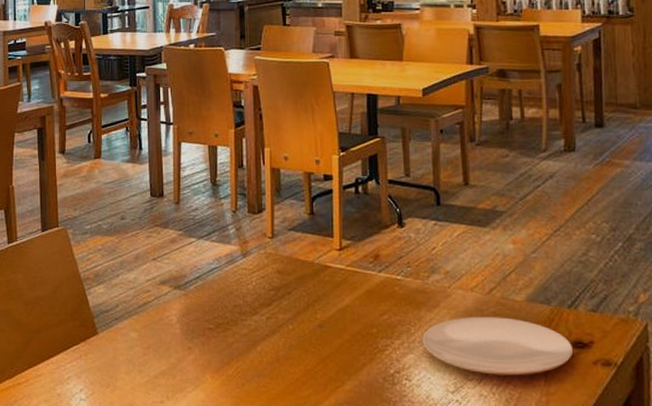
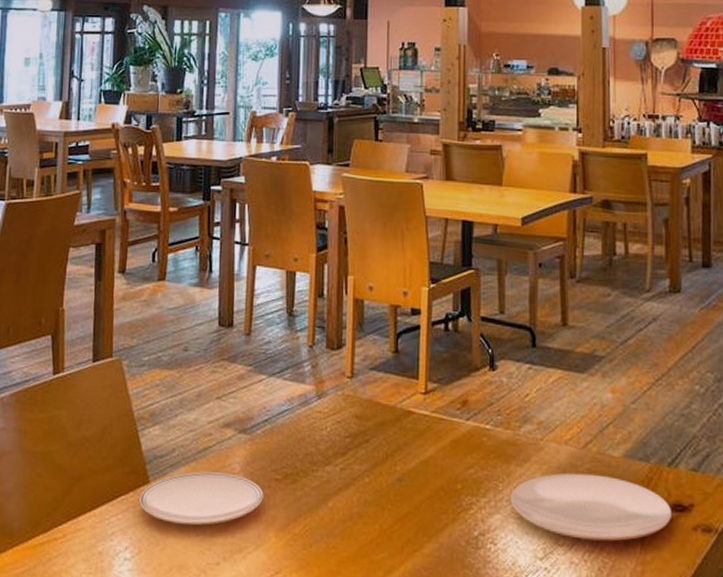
plate: none [90,323,199,370] -> present [139,471,263,526]

